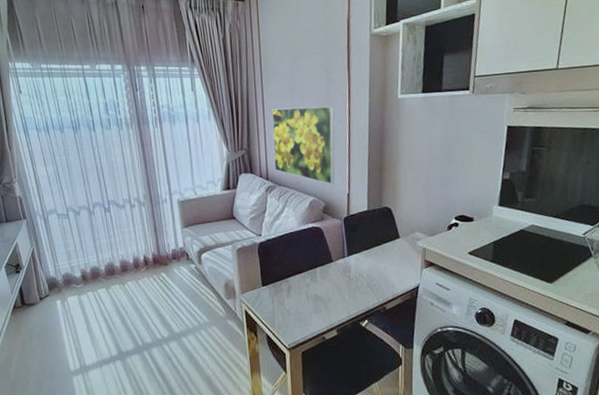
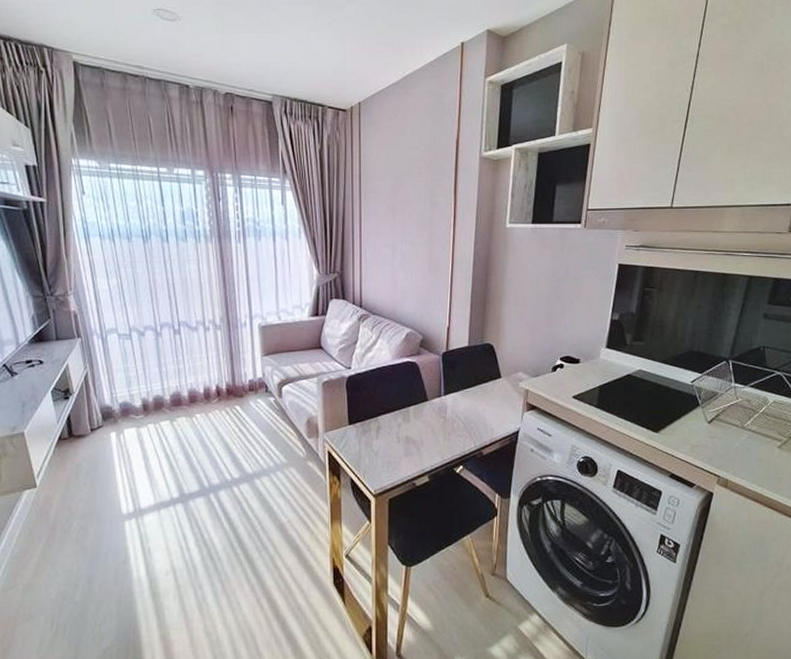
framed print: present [272,106,335,185] -> none [369,230,438,316]

